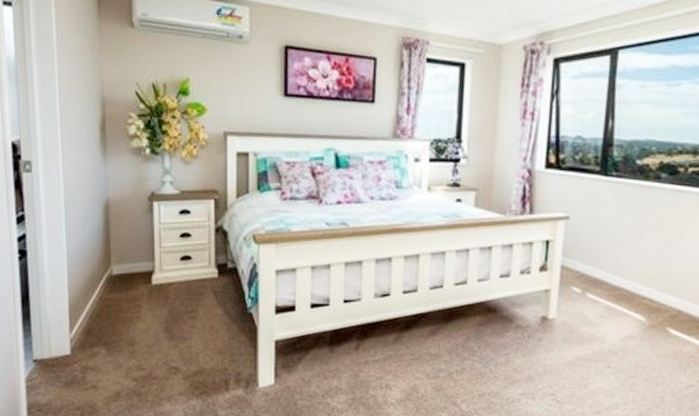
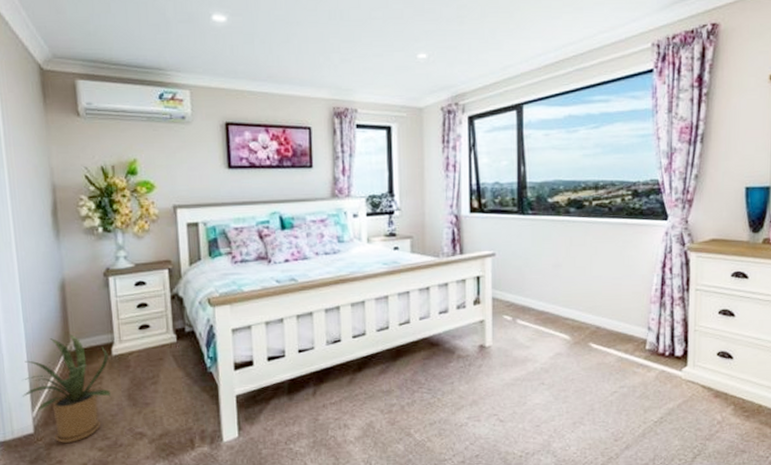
house plant: none [62,257,148,369] -> present [22,334,110,443]

